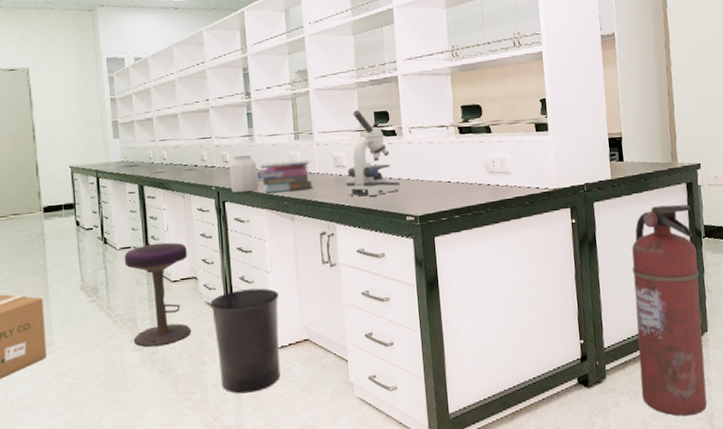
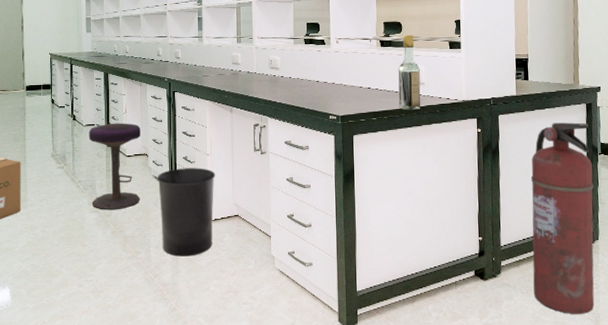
jar: present [229,154,259,193] -> none [180,53,204,85]
books: present [256,159,312,193] -> none [203,60,250,87]
microscope: present [346,109,400,197] -> none [279,20,326,96]
bottle: none [480,118,508,204] -> present [398,35,421,110]

